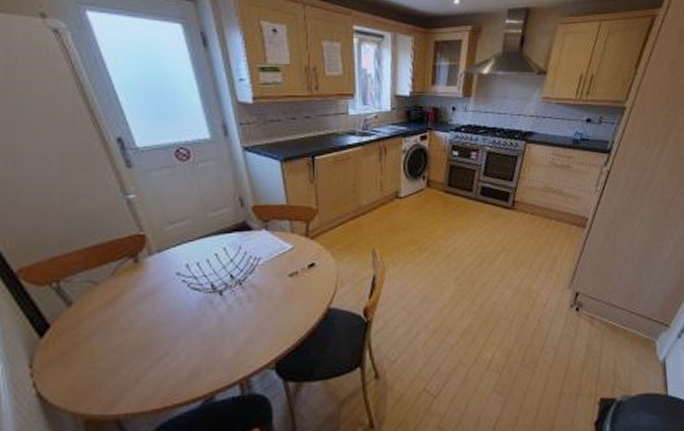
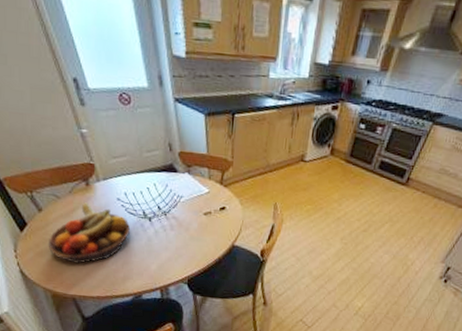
fruit bowl: none [79,284,196,369] -> present [48,202,131,264]

